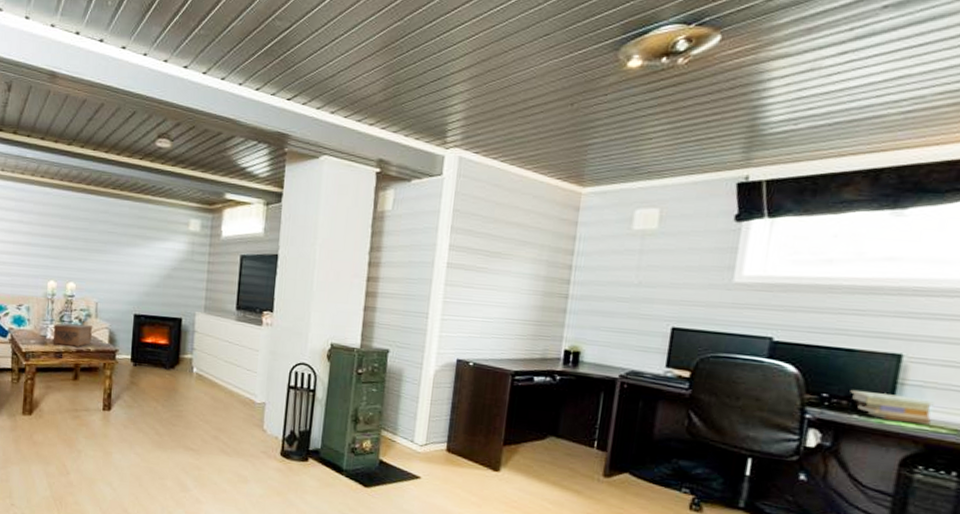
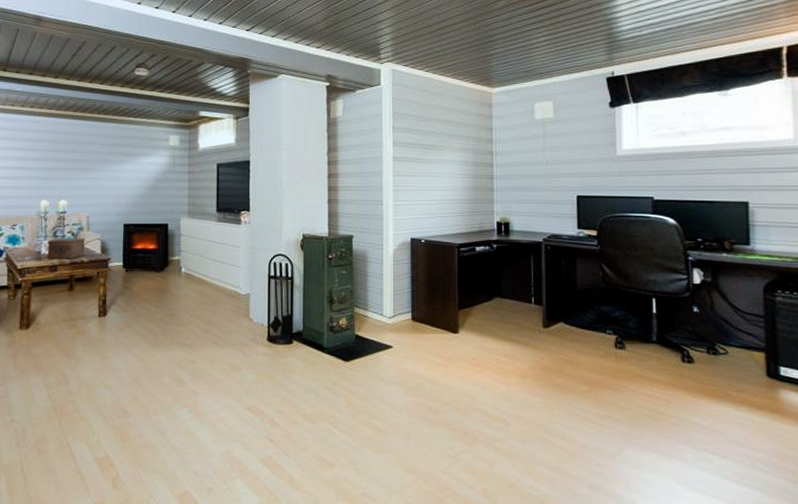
books: present [850,389,934,425] -> none [717,233,779,256]

